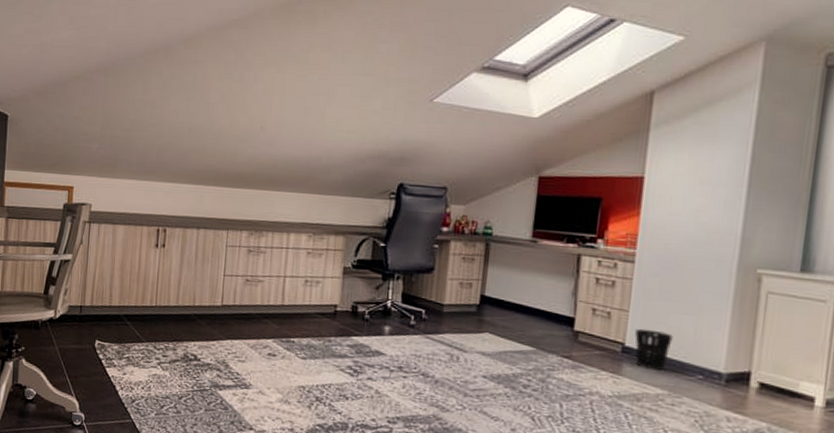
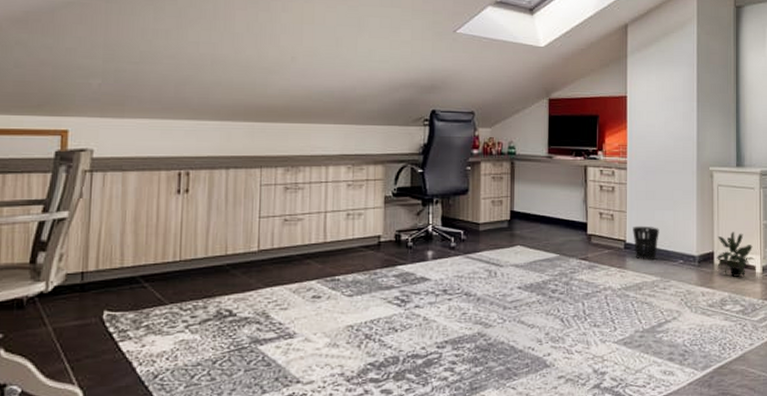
potted plant: none [753,351,815,408] -> present [716,231,755,277]

